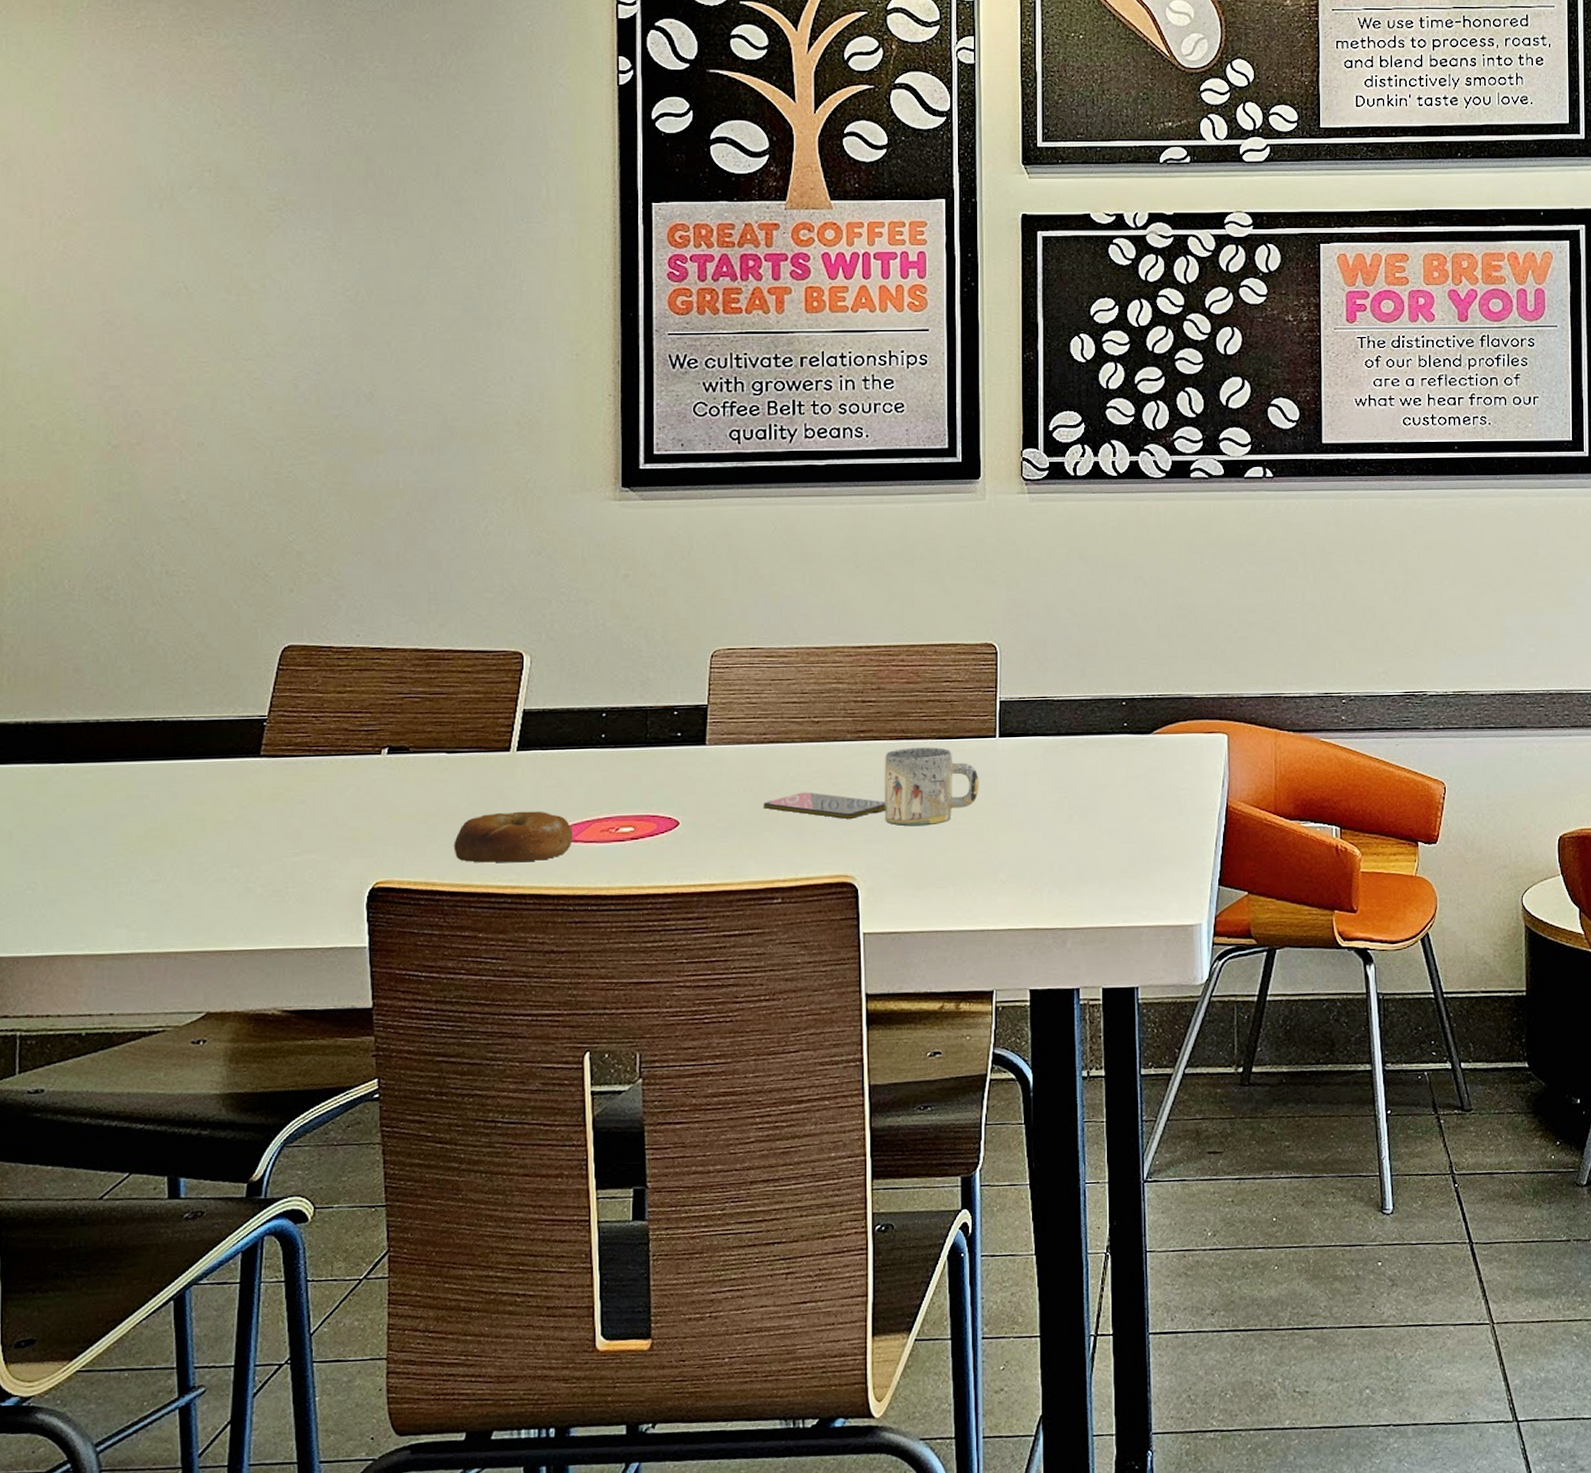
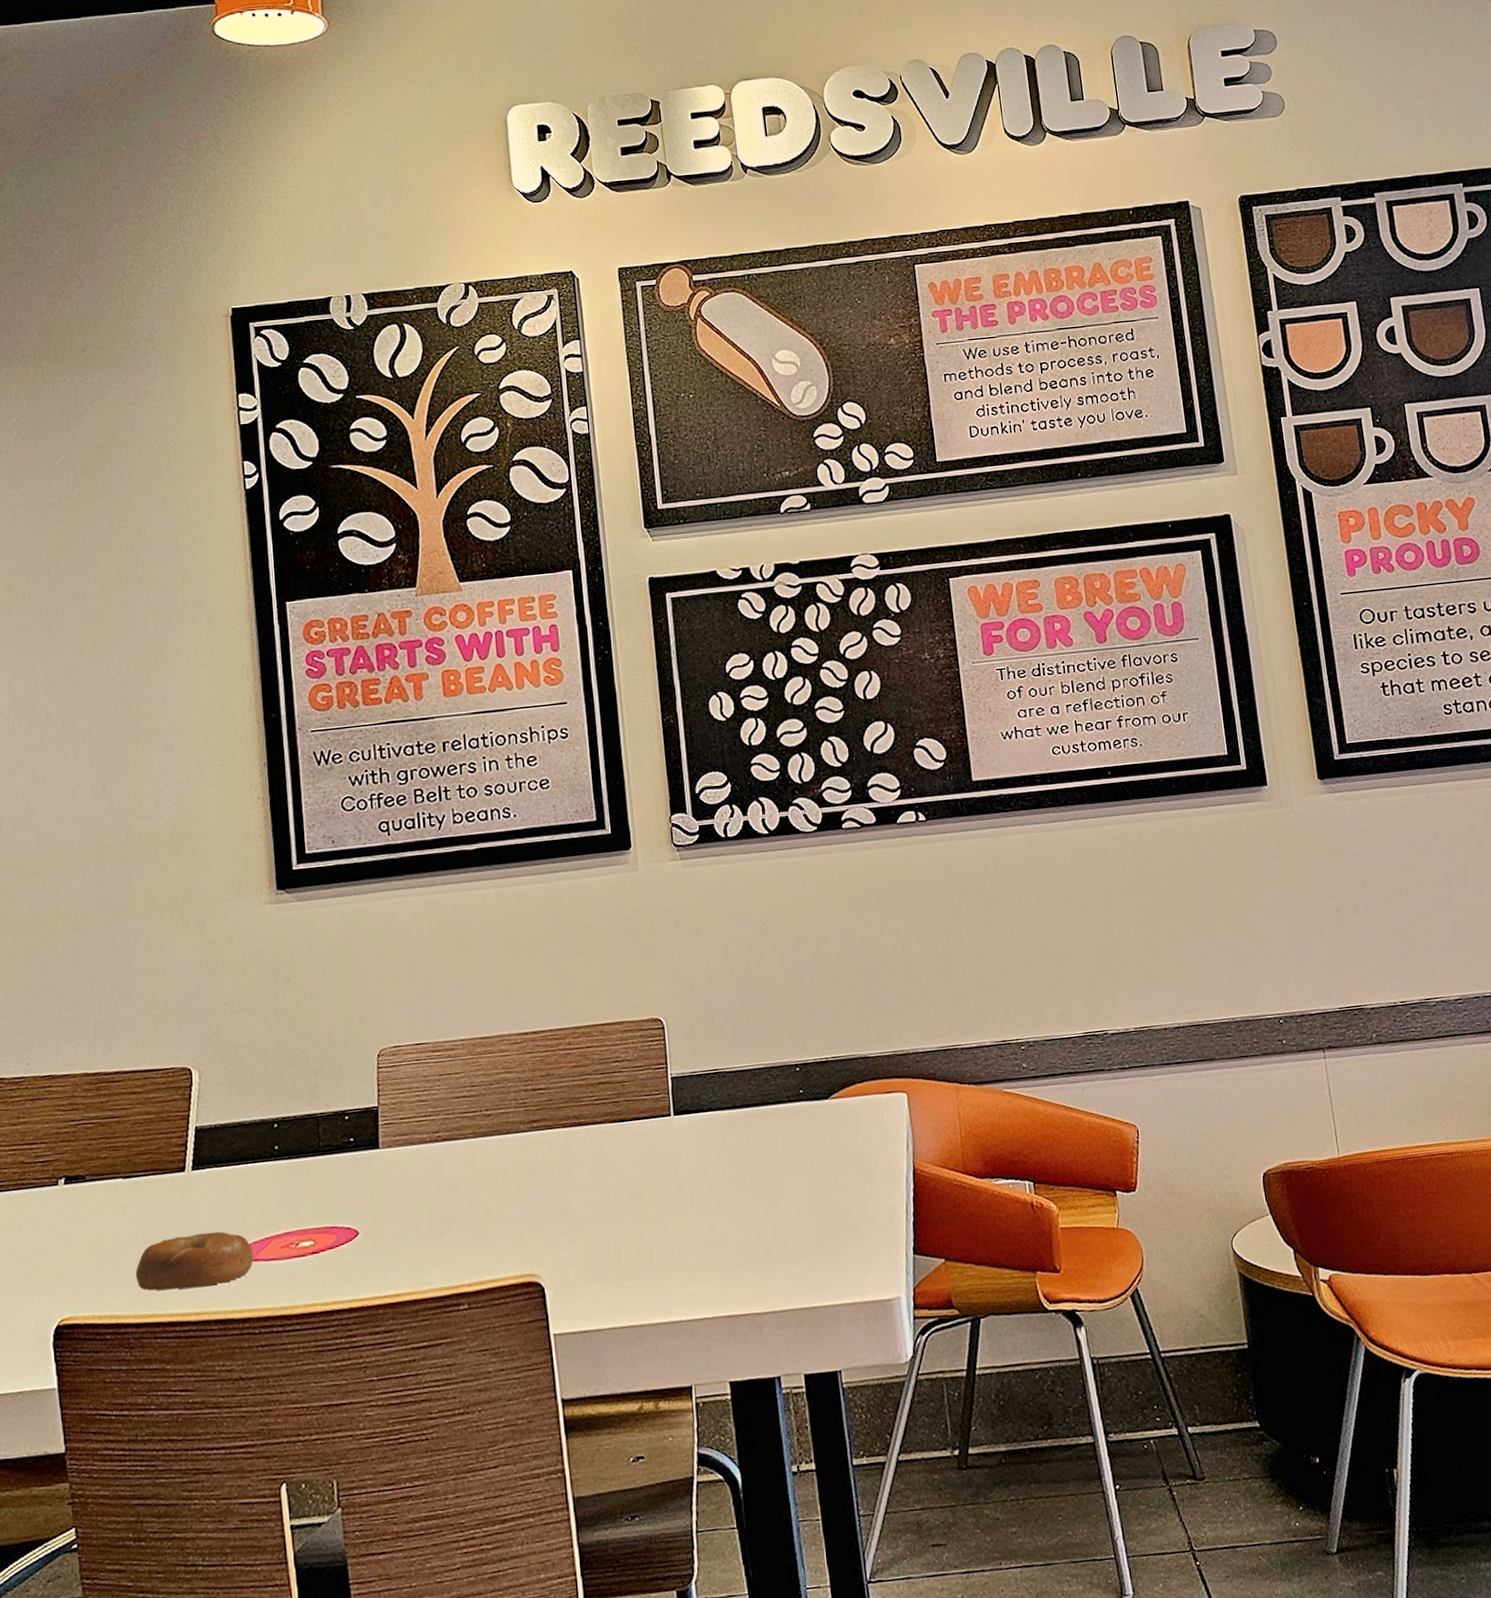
smartphone: present [763,792,885,819] -> none [441,1189,565,1215]
mug: present [884,747,979,827] -> none [559,1131,659,1217]

